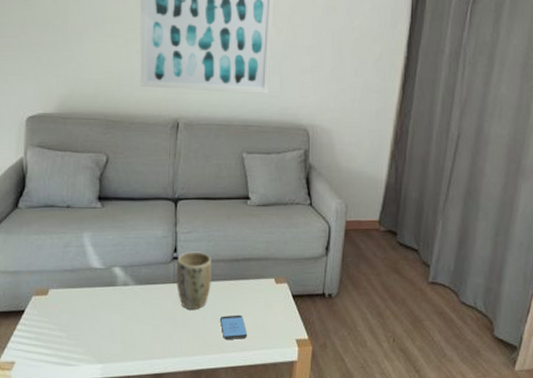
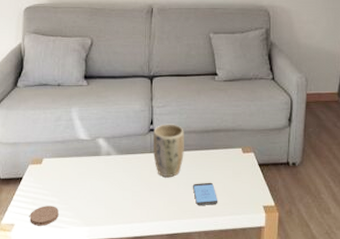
coaster: none [33,341,67,364] -> present [30,205,59,226]

